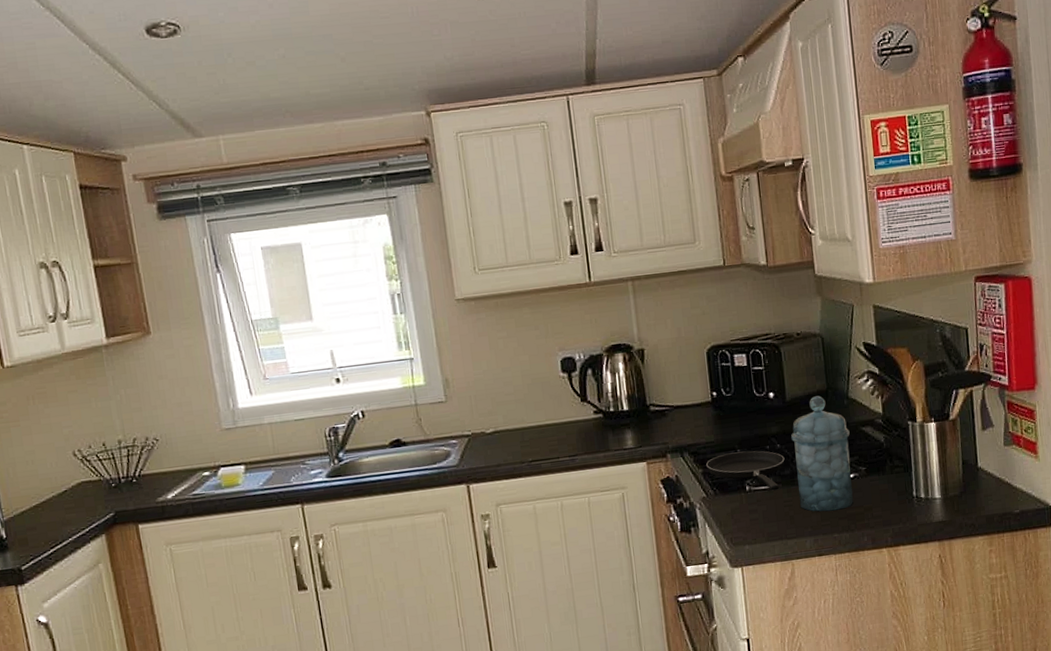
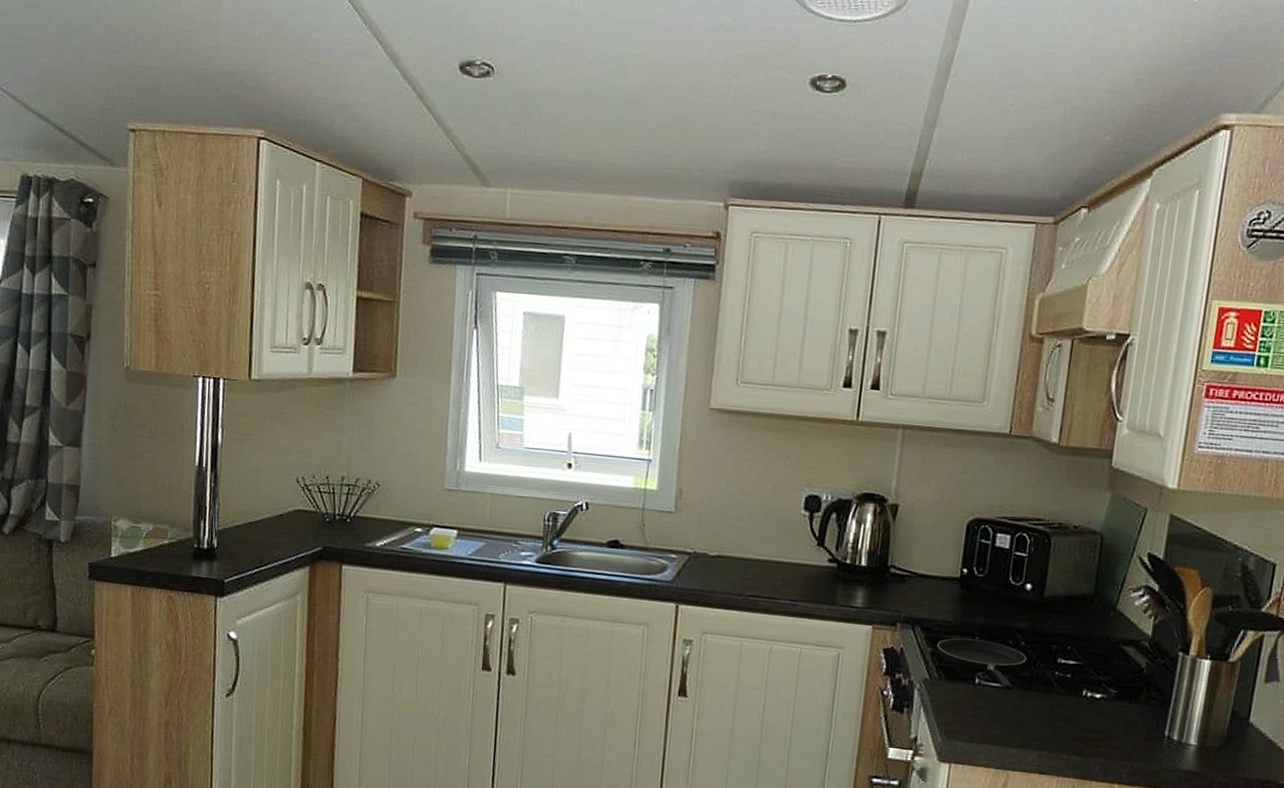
canister: present [791,395,853,512] -> none [1031,599,1109,730]

